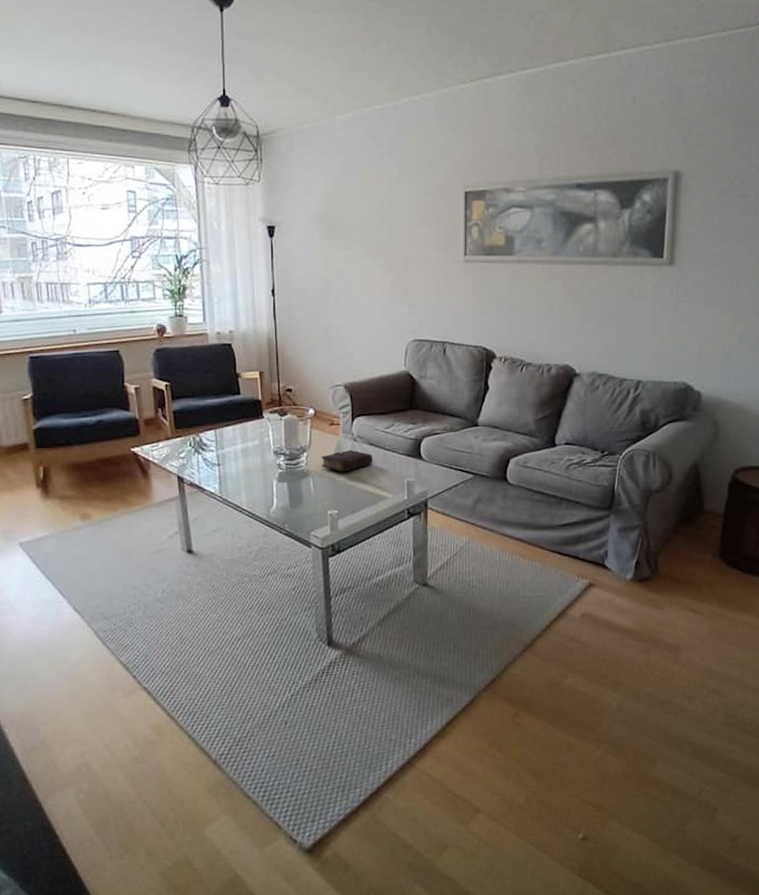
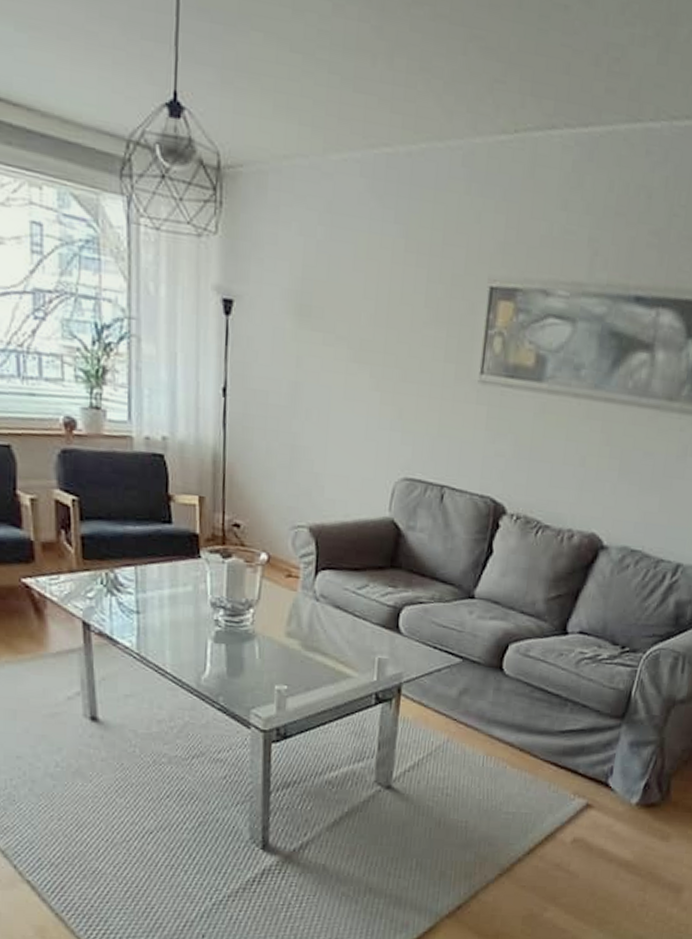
book: present [321,449,373,472] -> none [271,611,338,639]

